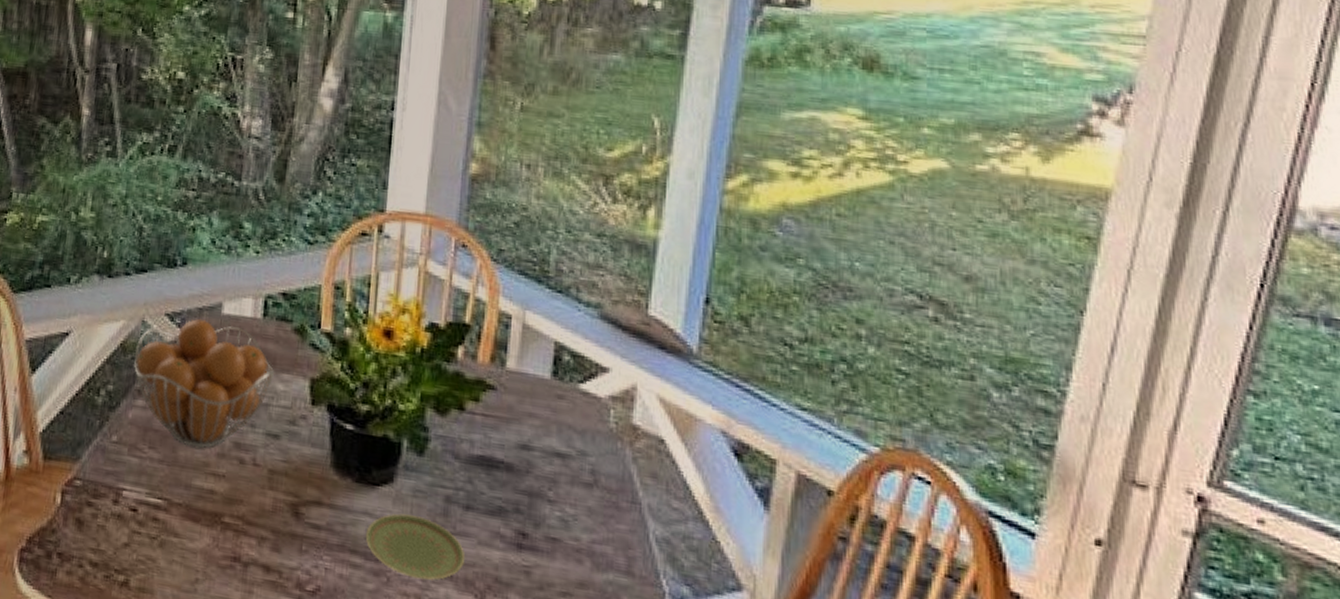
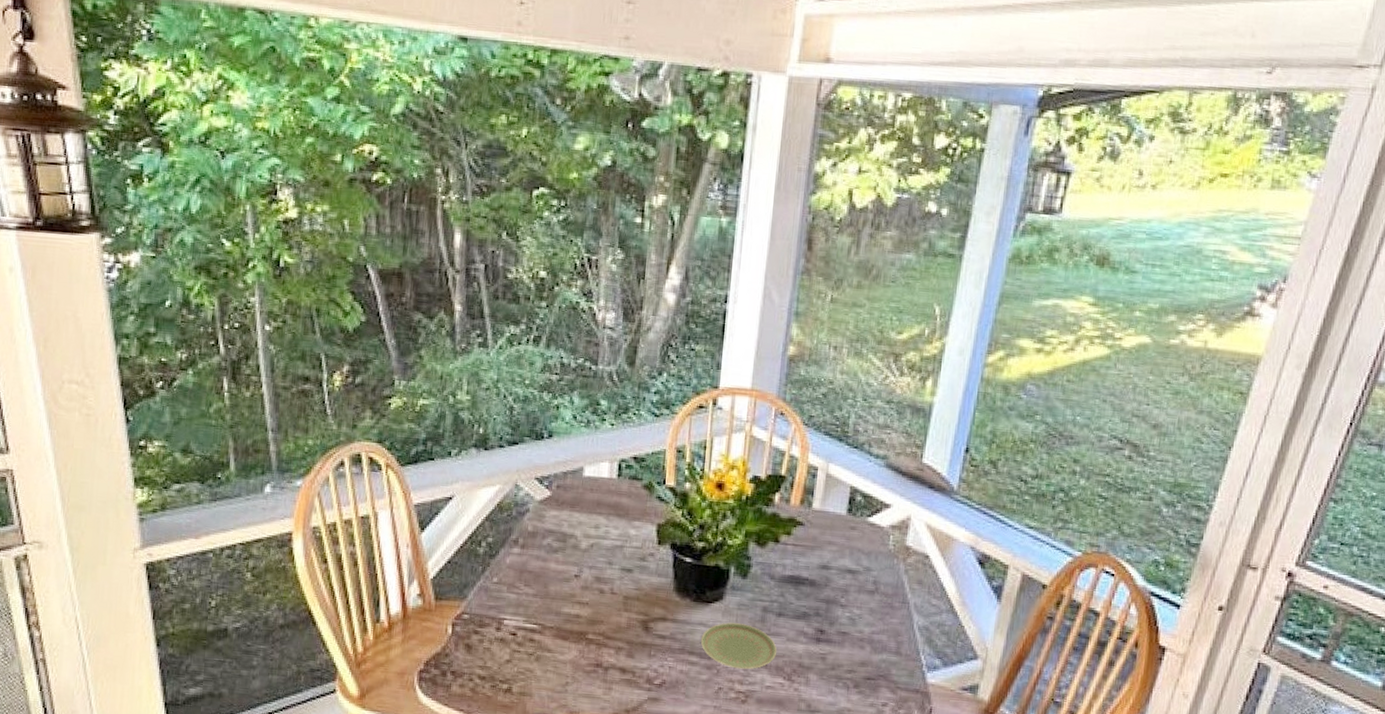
fruit basket: present [134,319,275,449] -> none [510,481,628,583]

